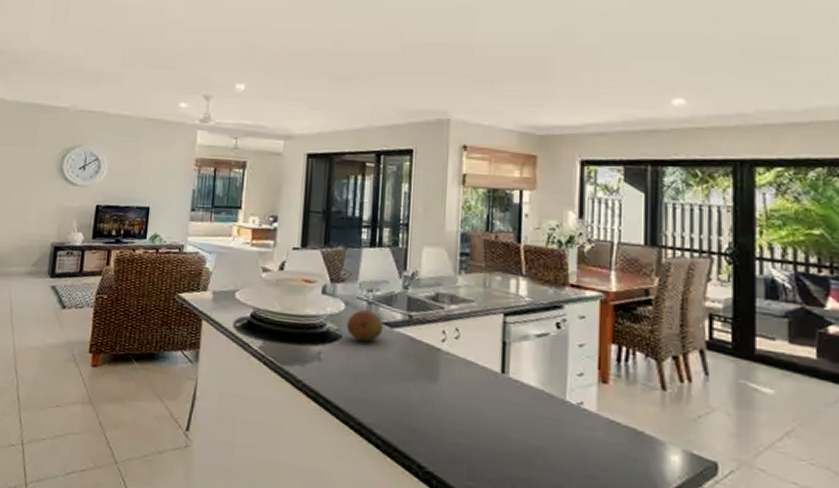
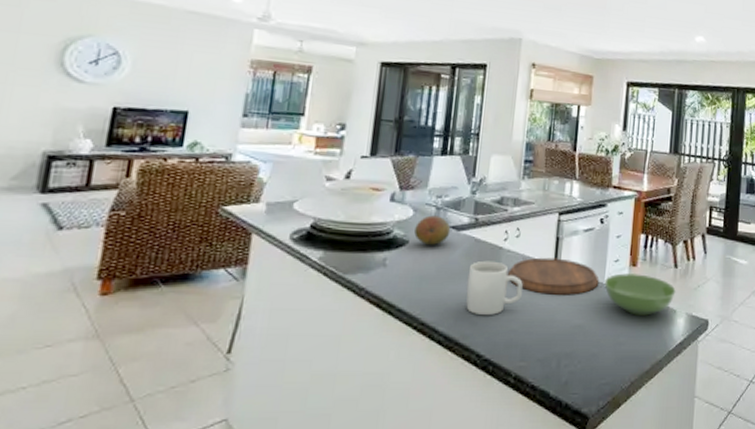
mug: none [403,362,466,424] -> present [466,260,523,316]
cutting board: none [448,363,559,411] -> present [508,257,600,295]
bowl: none [566,390,666,447] -> present [604,272,676,316]

